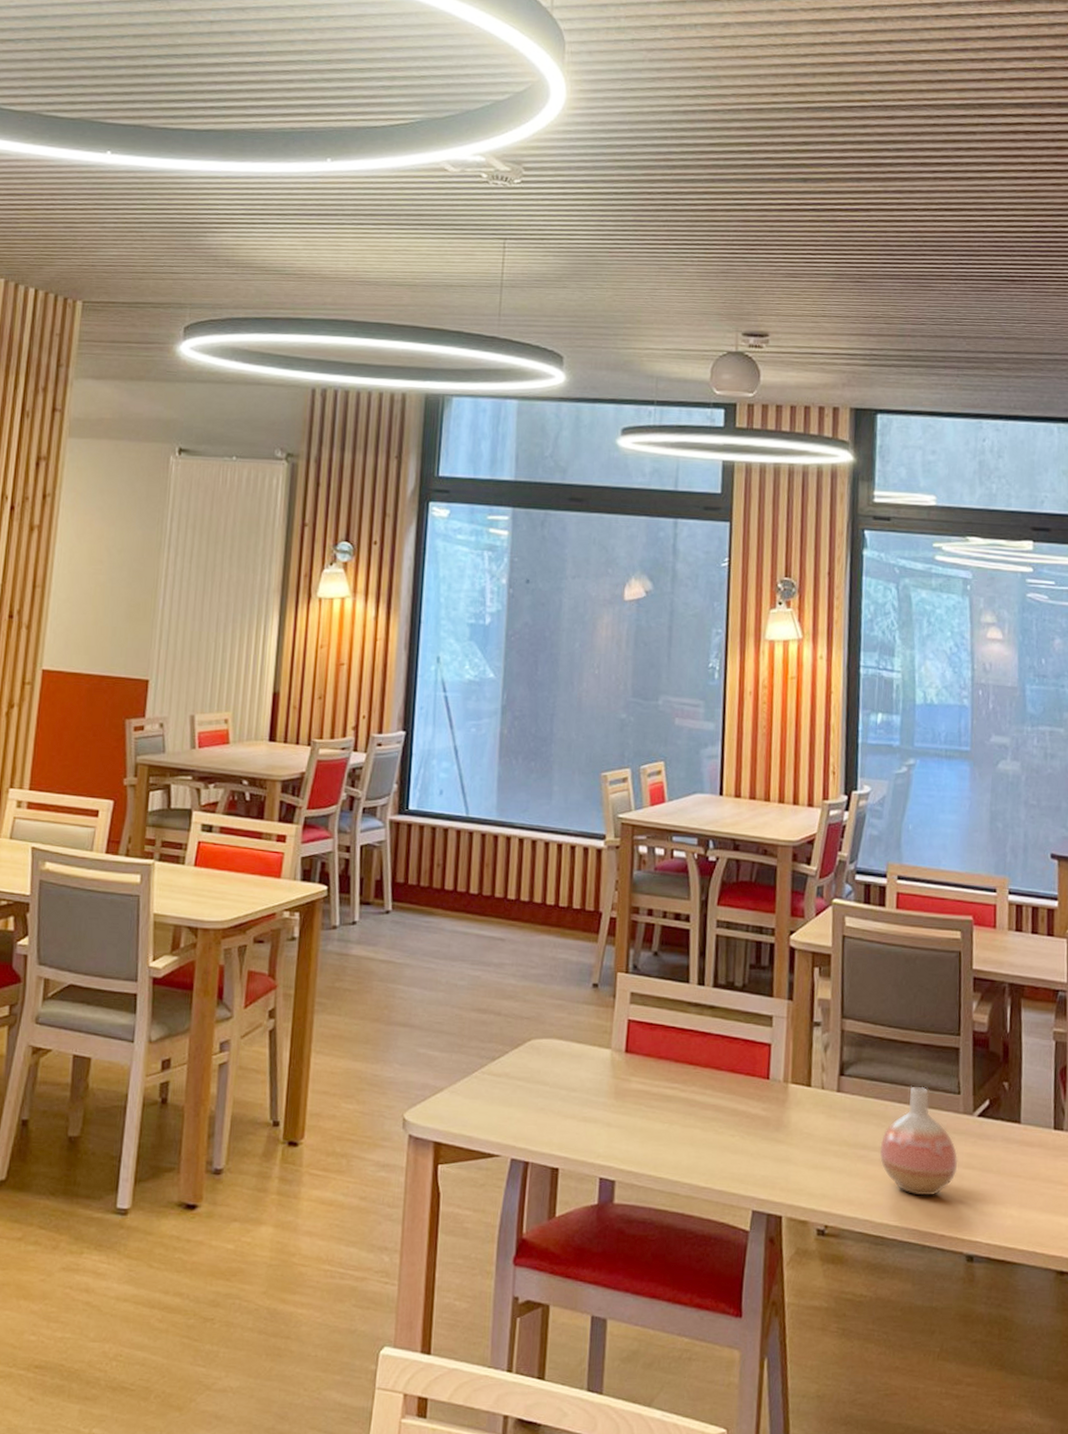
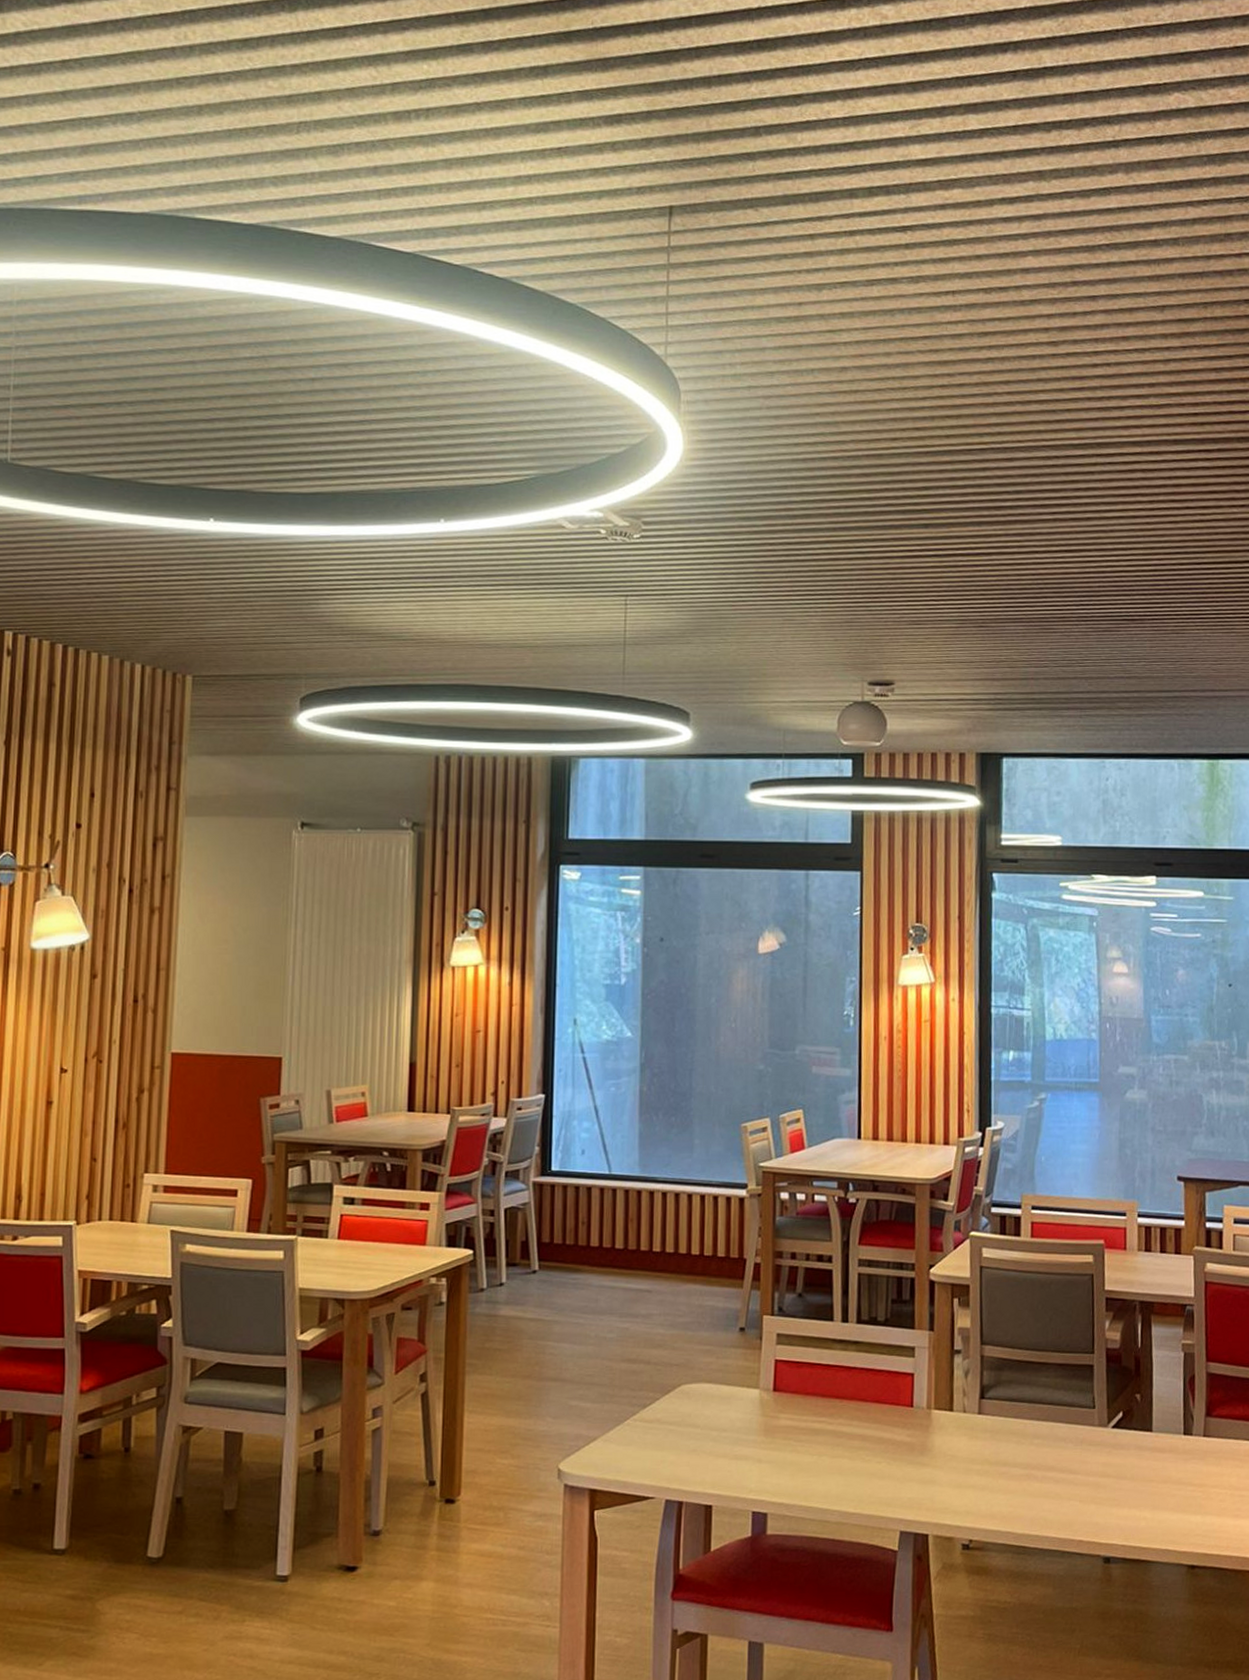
vase: present [879,1086,958,1196] -> none [1019,1403,1094,1506]

